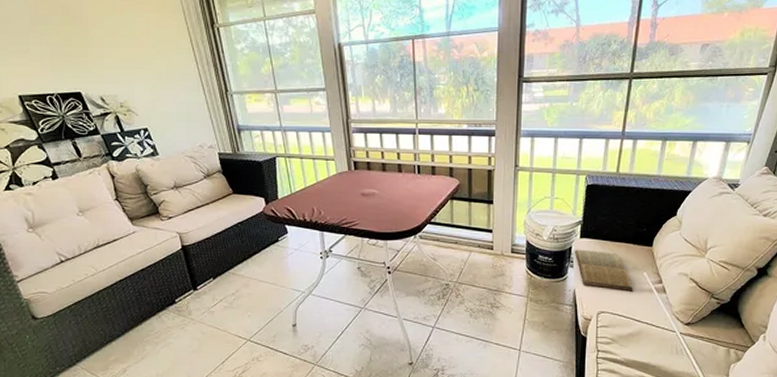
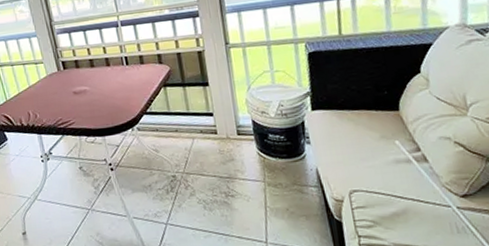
book: present [574,249,633,292] -> none [307,122,387,165]

